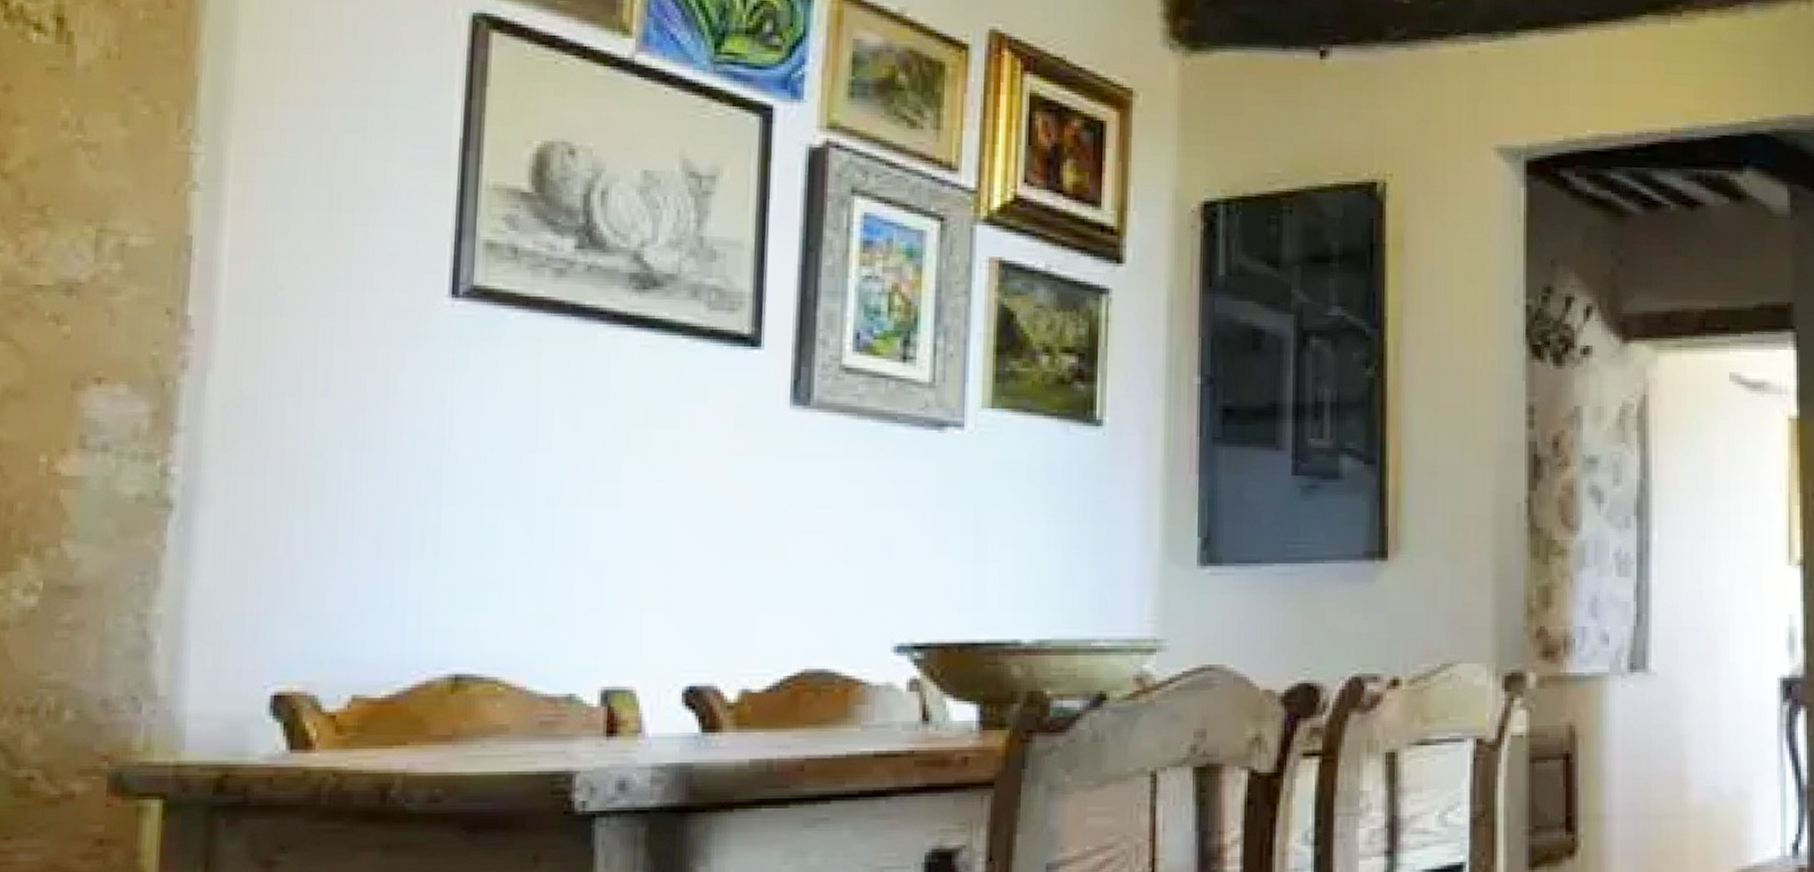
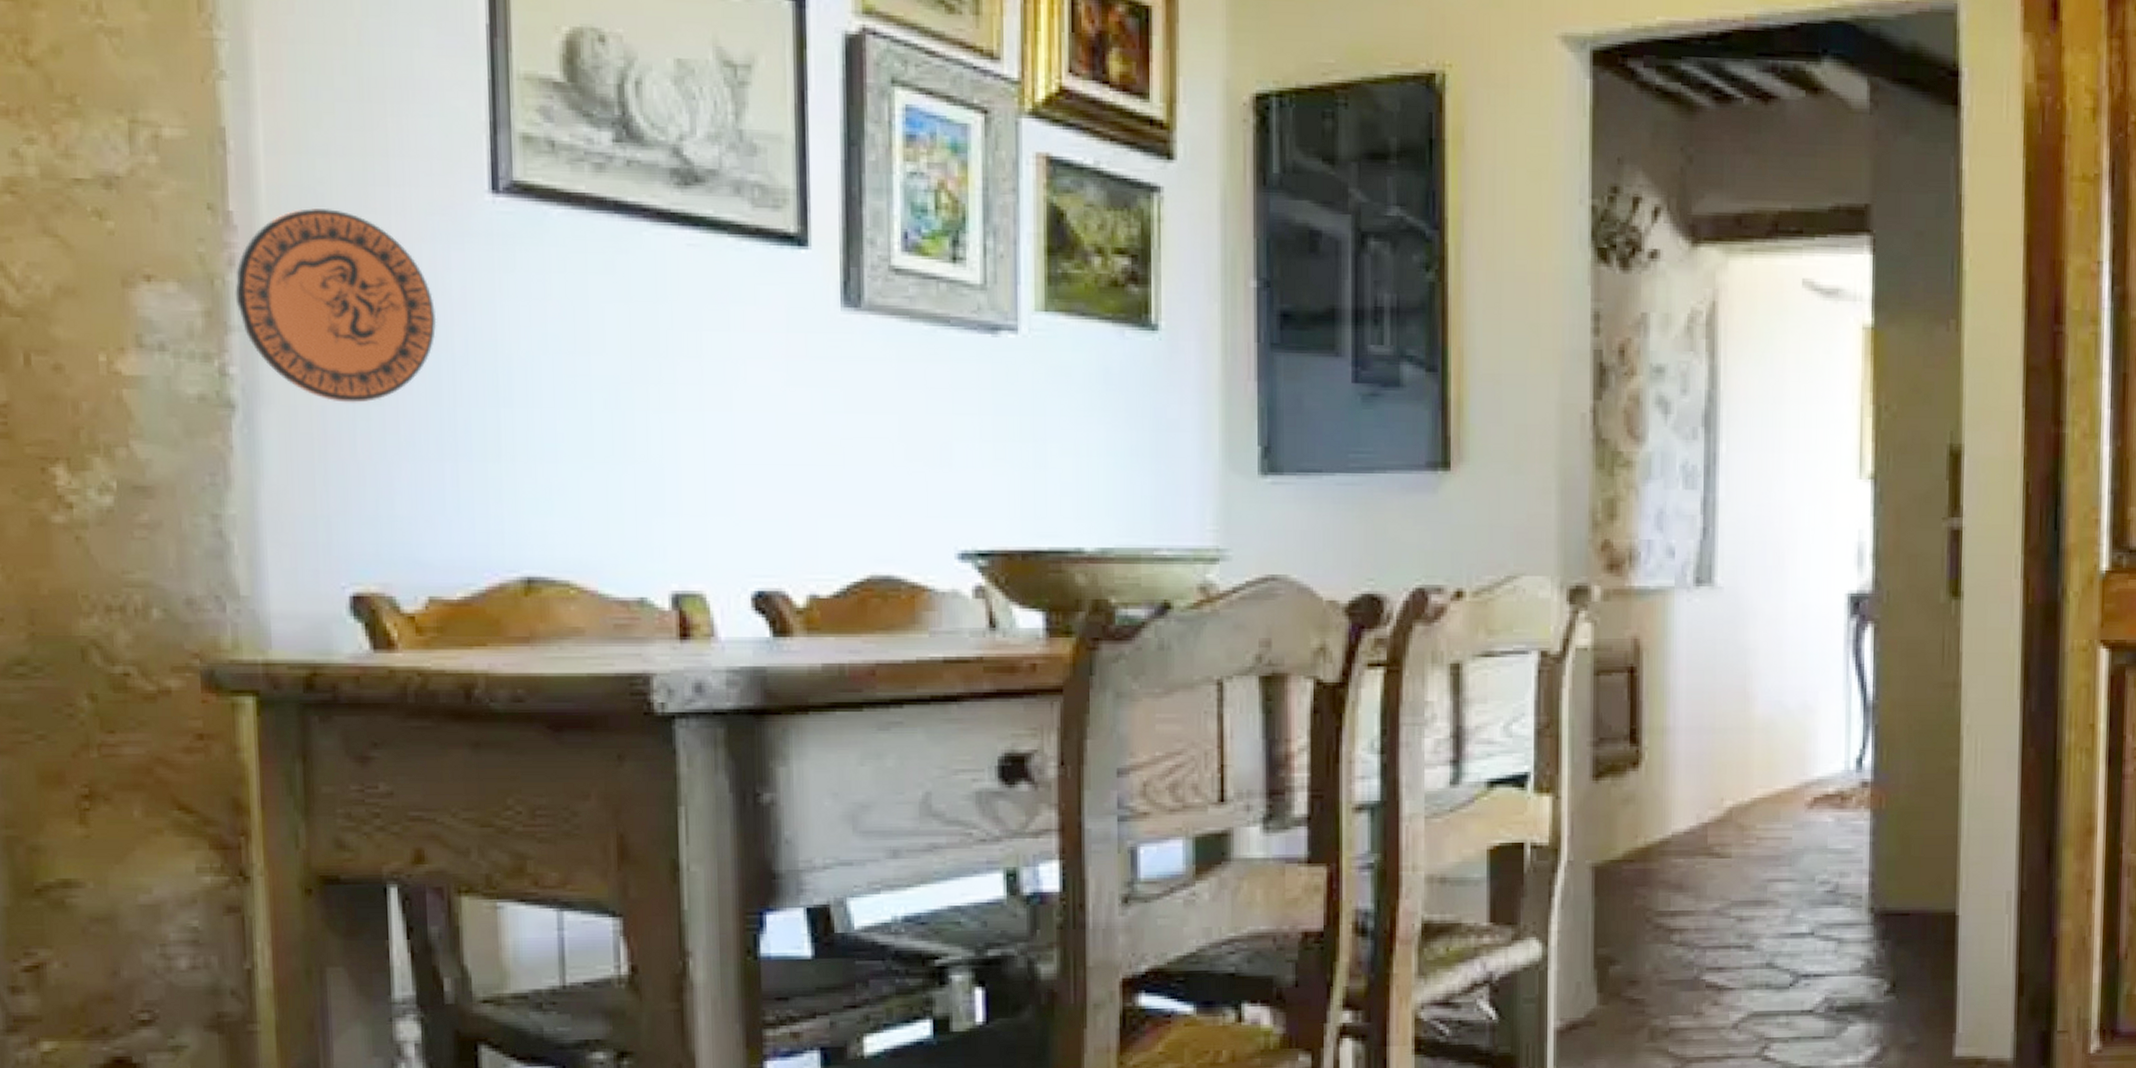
decorative plate: none [184,313,386,502] -> present [235,208,437,403]

